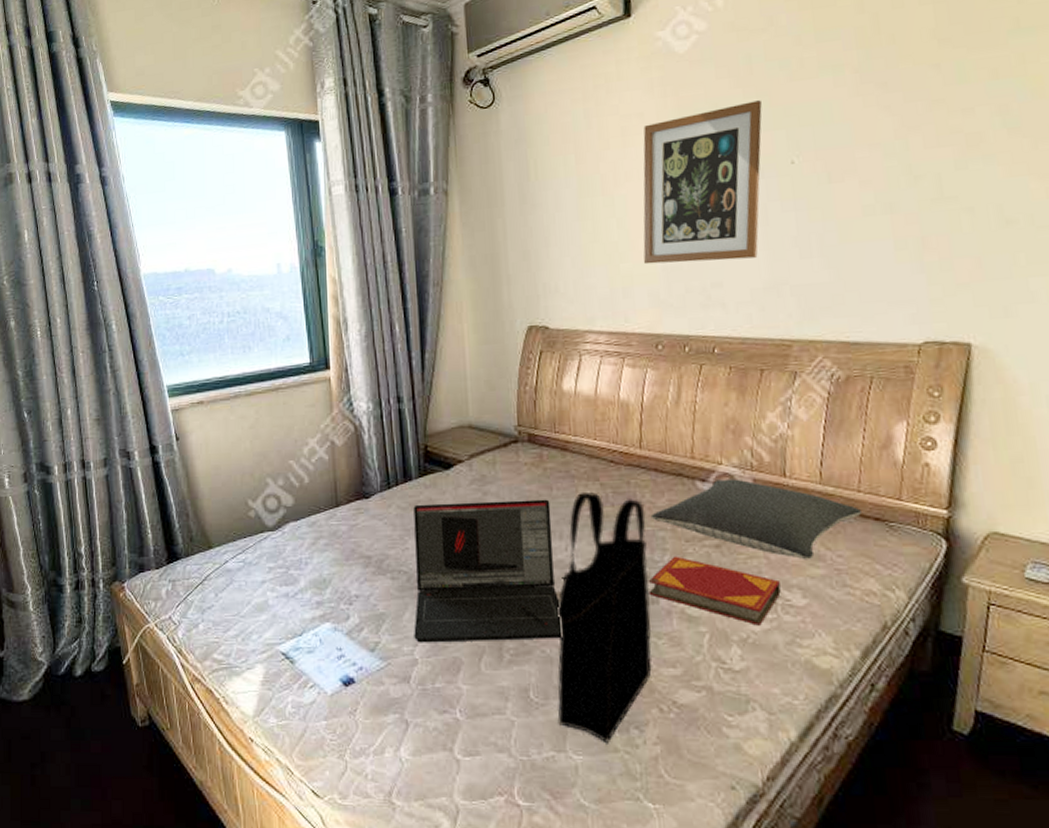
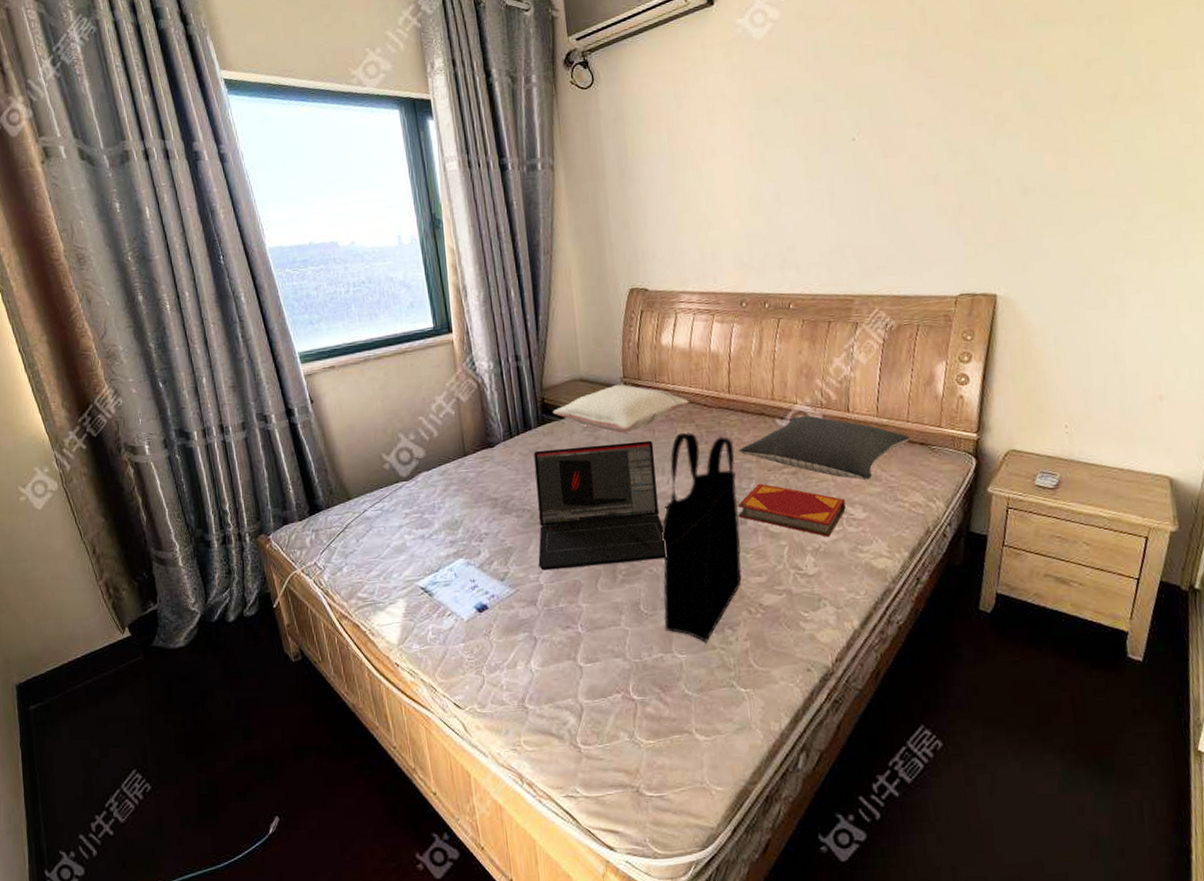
pillow: none [437,433,593,490] -> present [553,384,689,434]
wall art: present [643,100,762,265] -> none [726,83,828,232]

